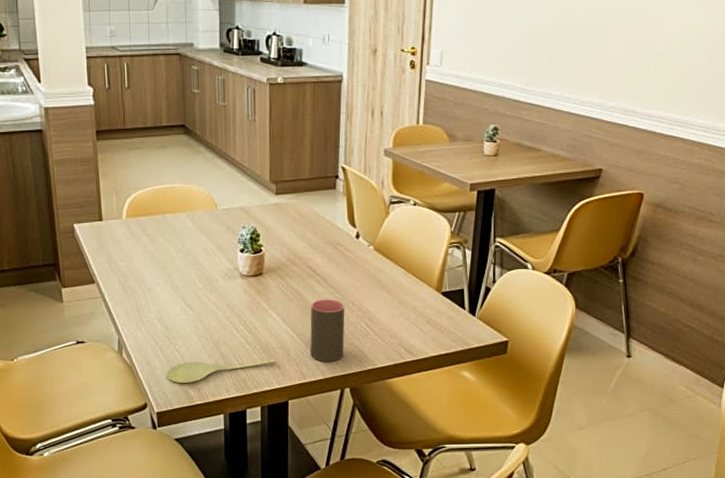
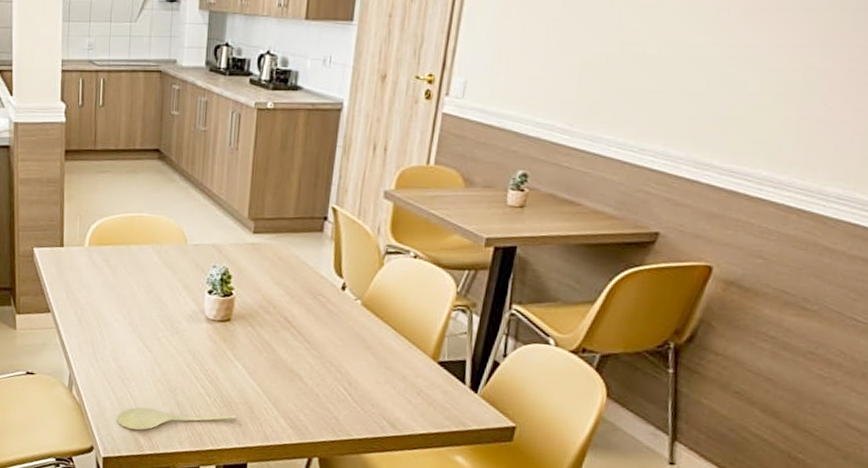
cup: present [310,299,345,363] -> none [277,354,322,427]

